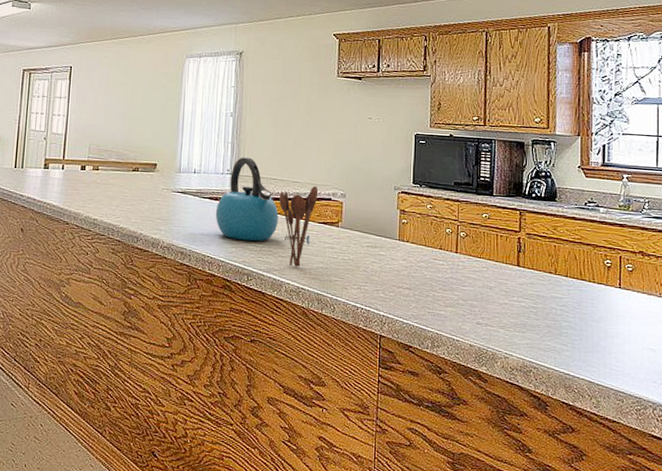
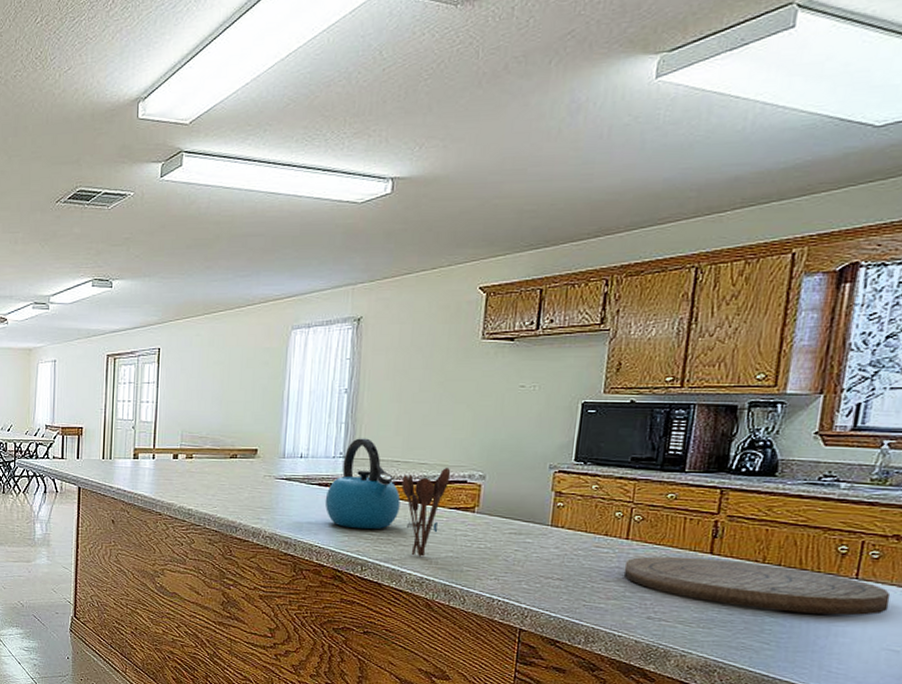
cutting board: none [456,268,644,320] -> present [623,556,891,616]

